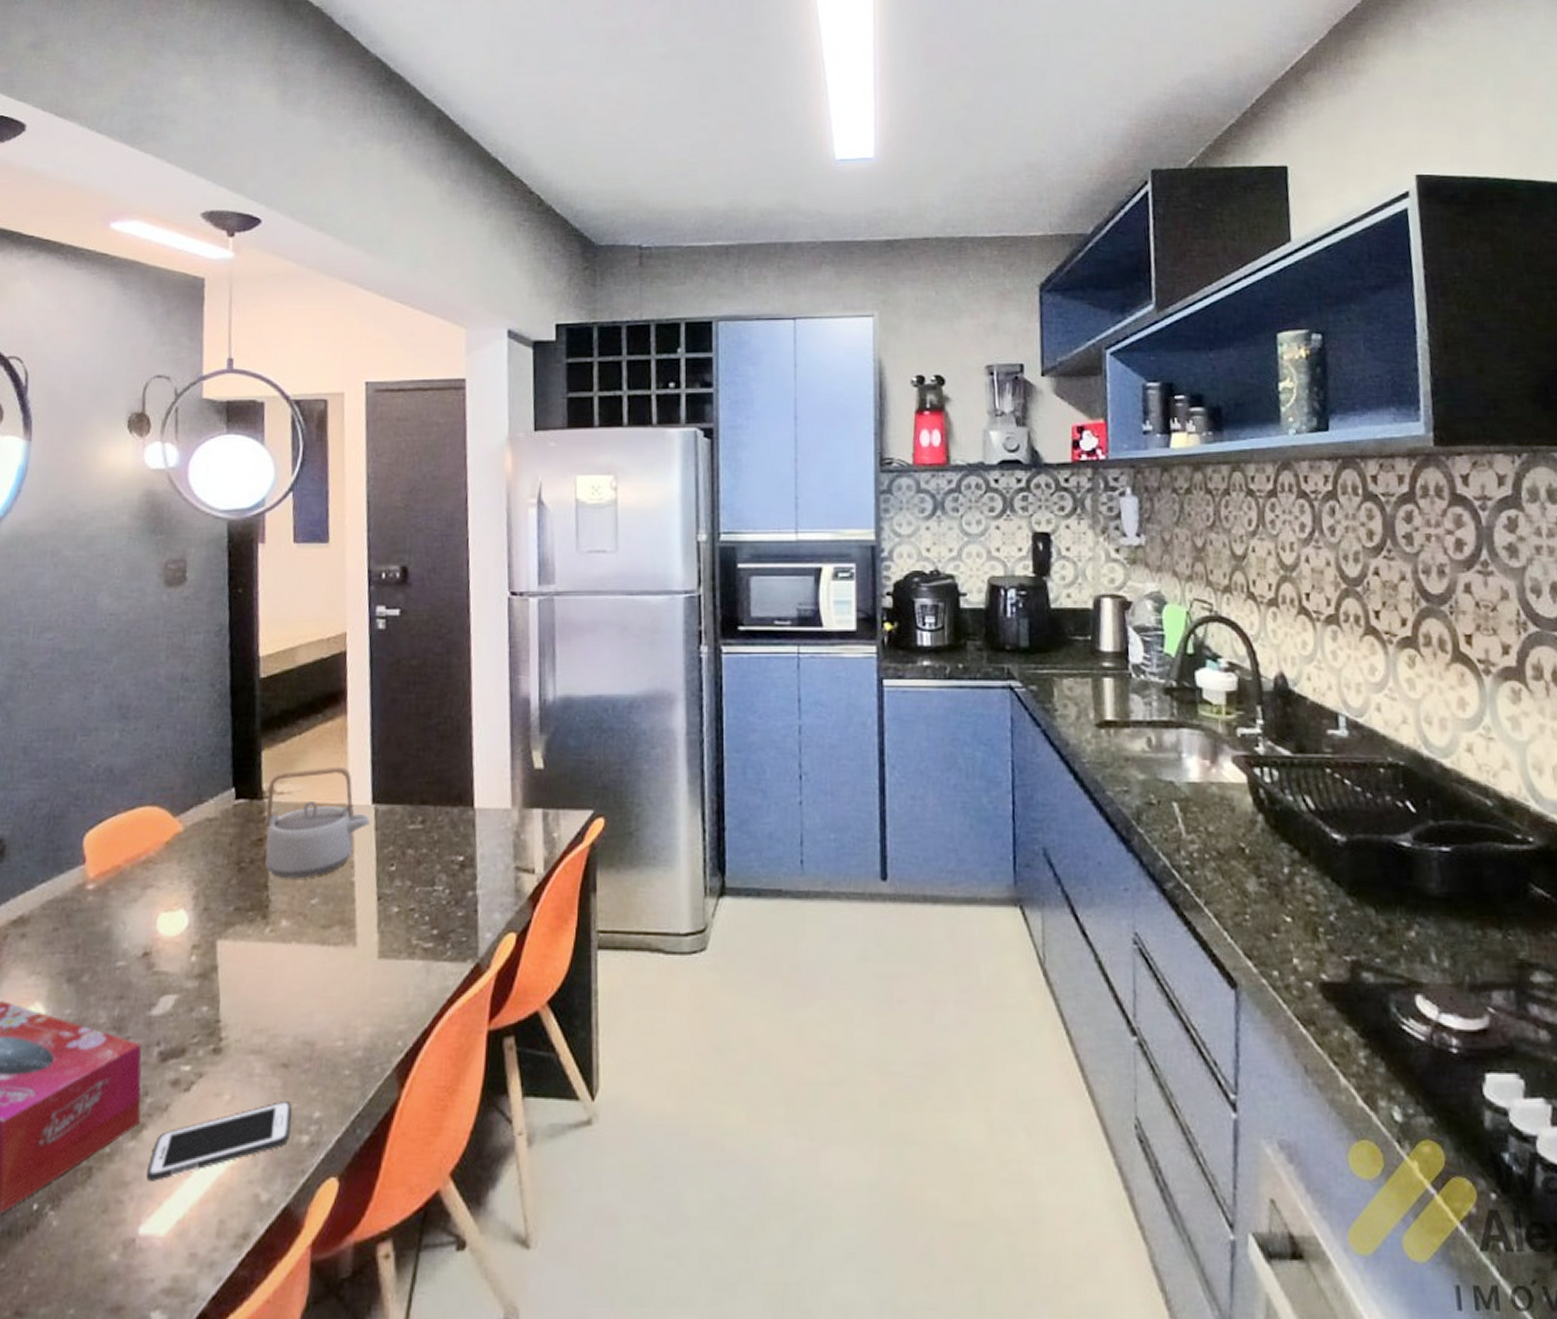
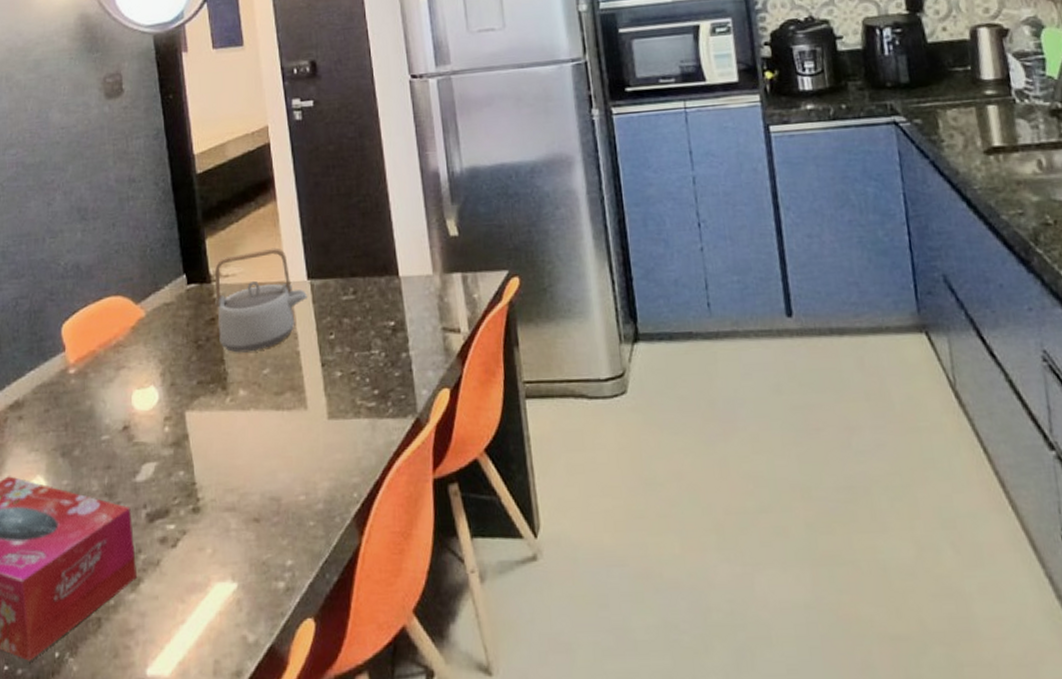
cell phone: present [146,1101,292,1181] -> none [147,552,267,628]

